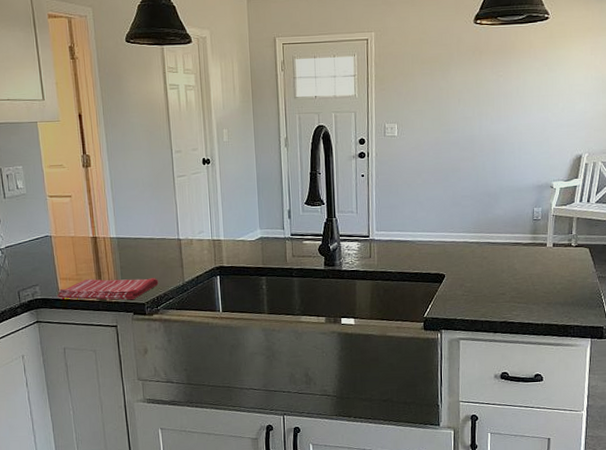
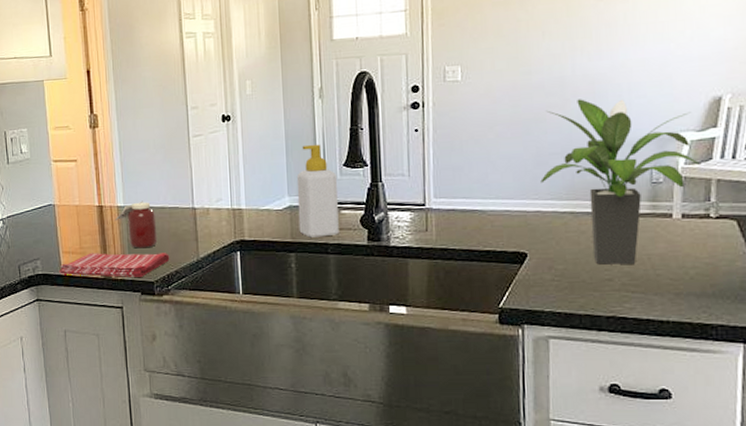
jar: none [107,232,148,275] -> present [114,201,158,249]
soap bottle: none [266,185,302,264] -> present [296,144,339,238]
potted plant: none [455,154,566,282] -> present [540,99,700,265]

